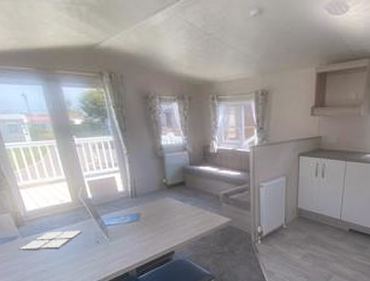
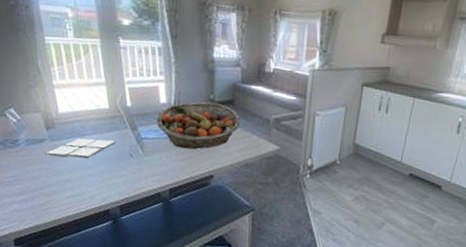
fruit basket: none [116,186,193,230] -> present [156,102,241,150]

